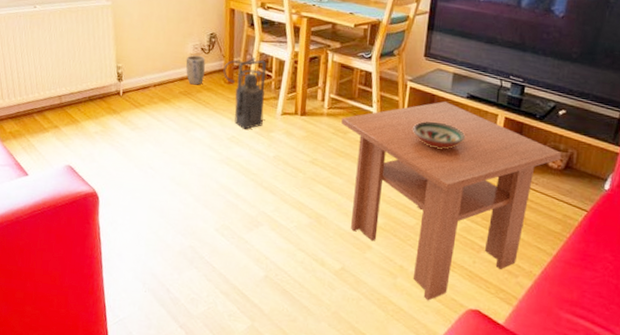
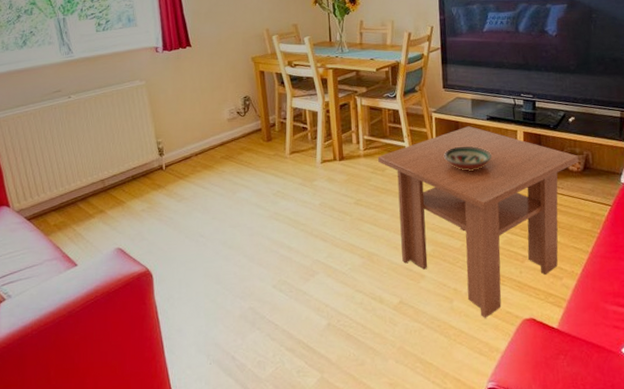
plant pot: present [186,55,206,85] -> none [223,119,243,148]
lantern: present [223,56,267,129] -> none [260,112,305,183]

